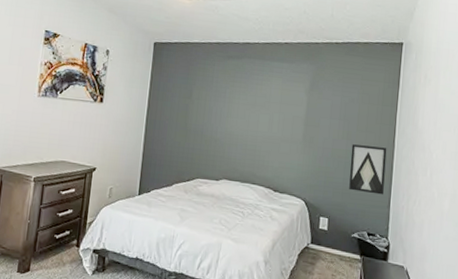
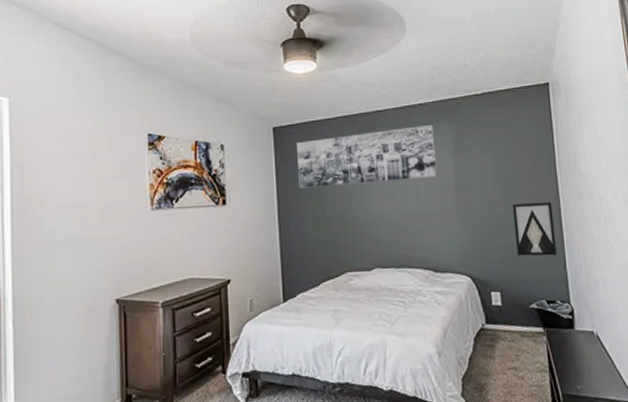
wall art: none [168,58,294,109] -> present [297,124,438,189]

